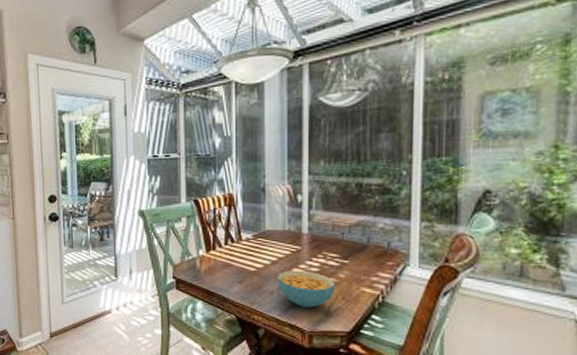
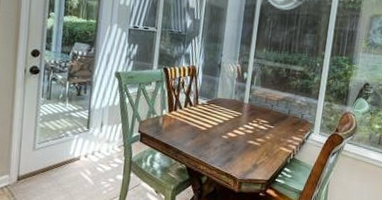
cereal bowl: present [278,270,335,308] -> none [221,131,263,161]

